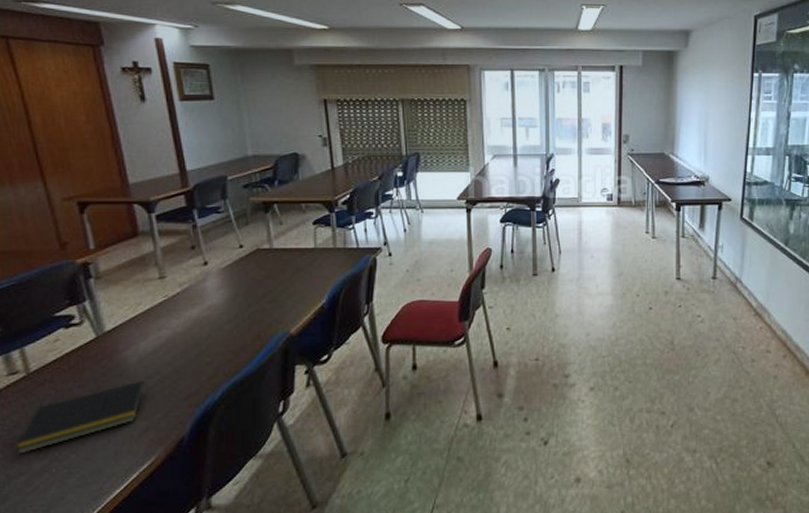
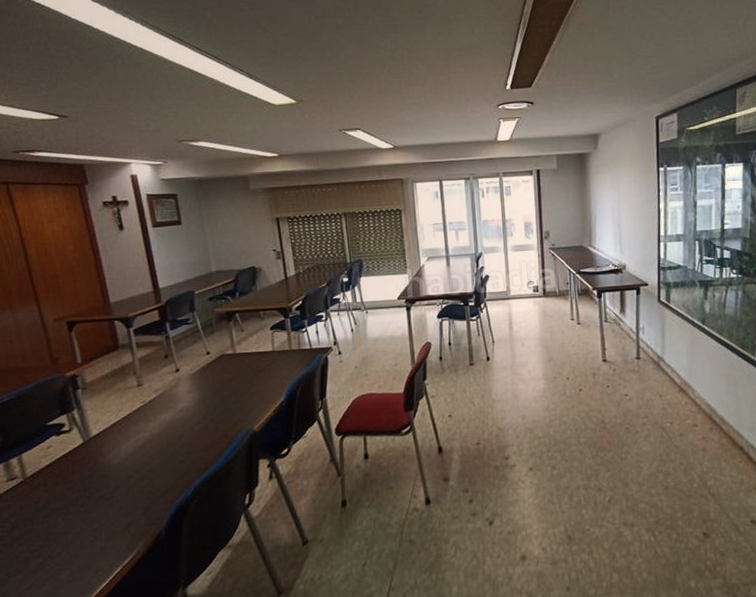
notepad: present [15,380,145,454] -> none [14,480,127,554]

